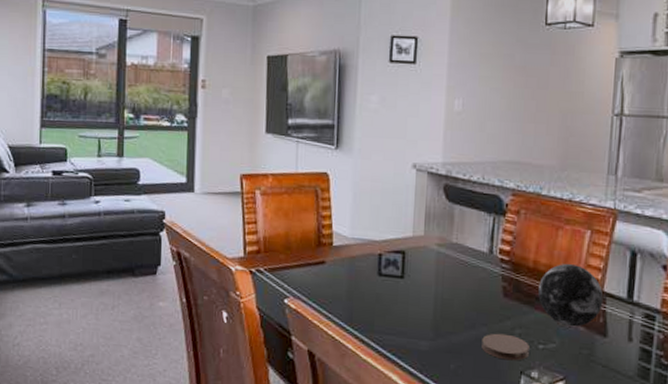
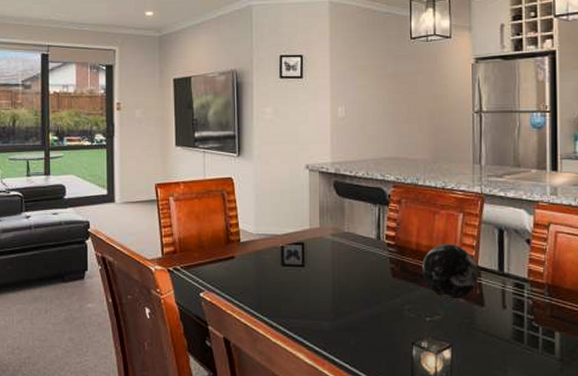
coaster: present [482,333,529,361] -> none [376,310,418,334]

